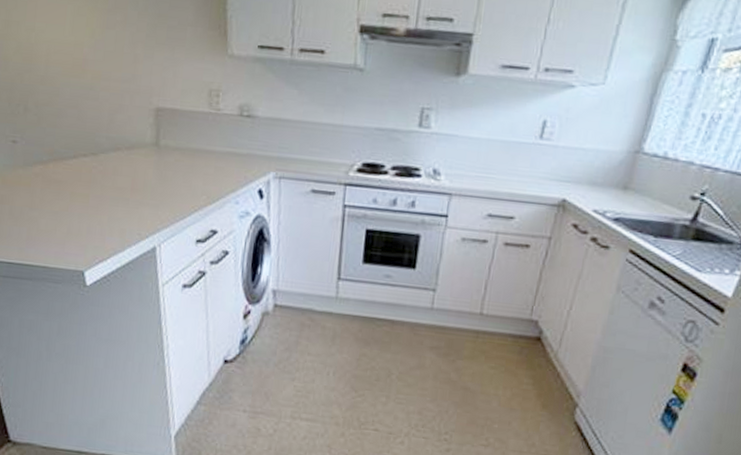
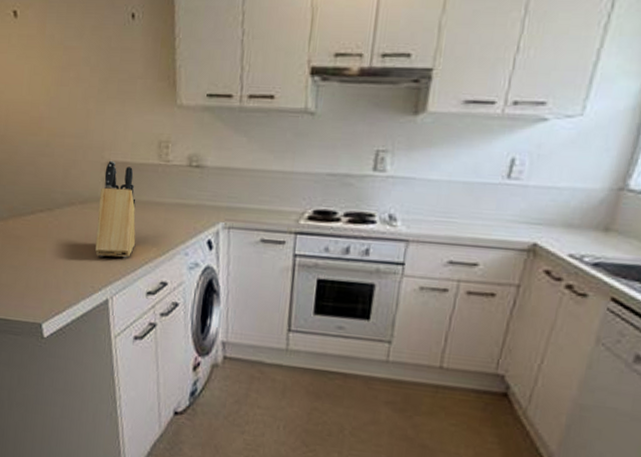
knife block: none [142,106,186,206] -> present [95,160,136,258]

